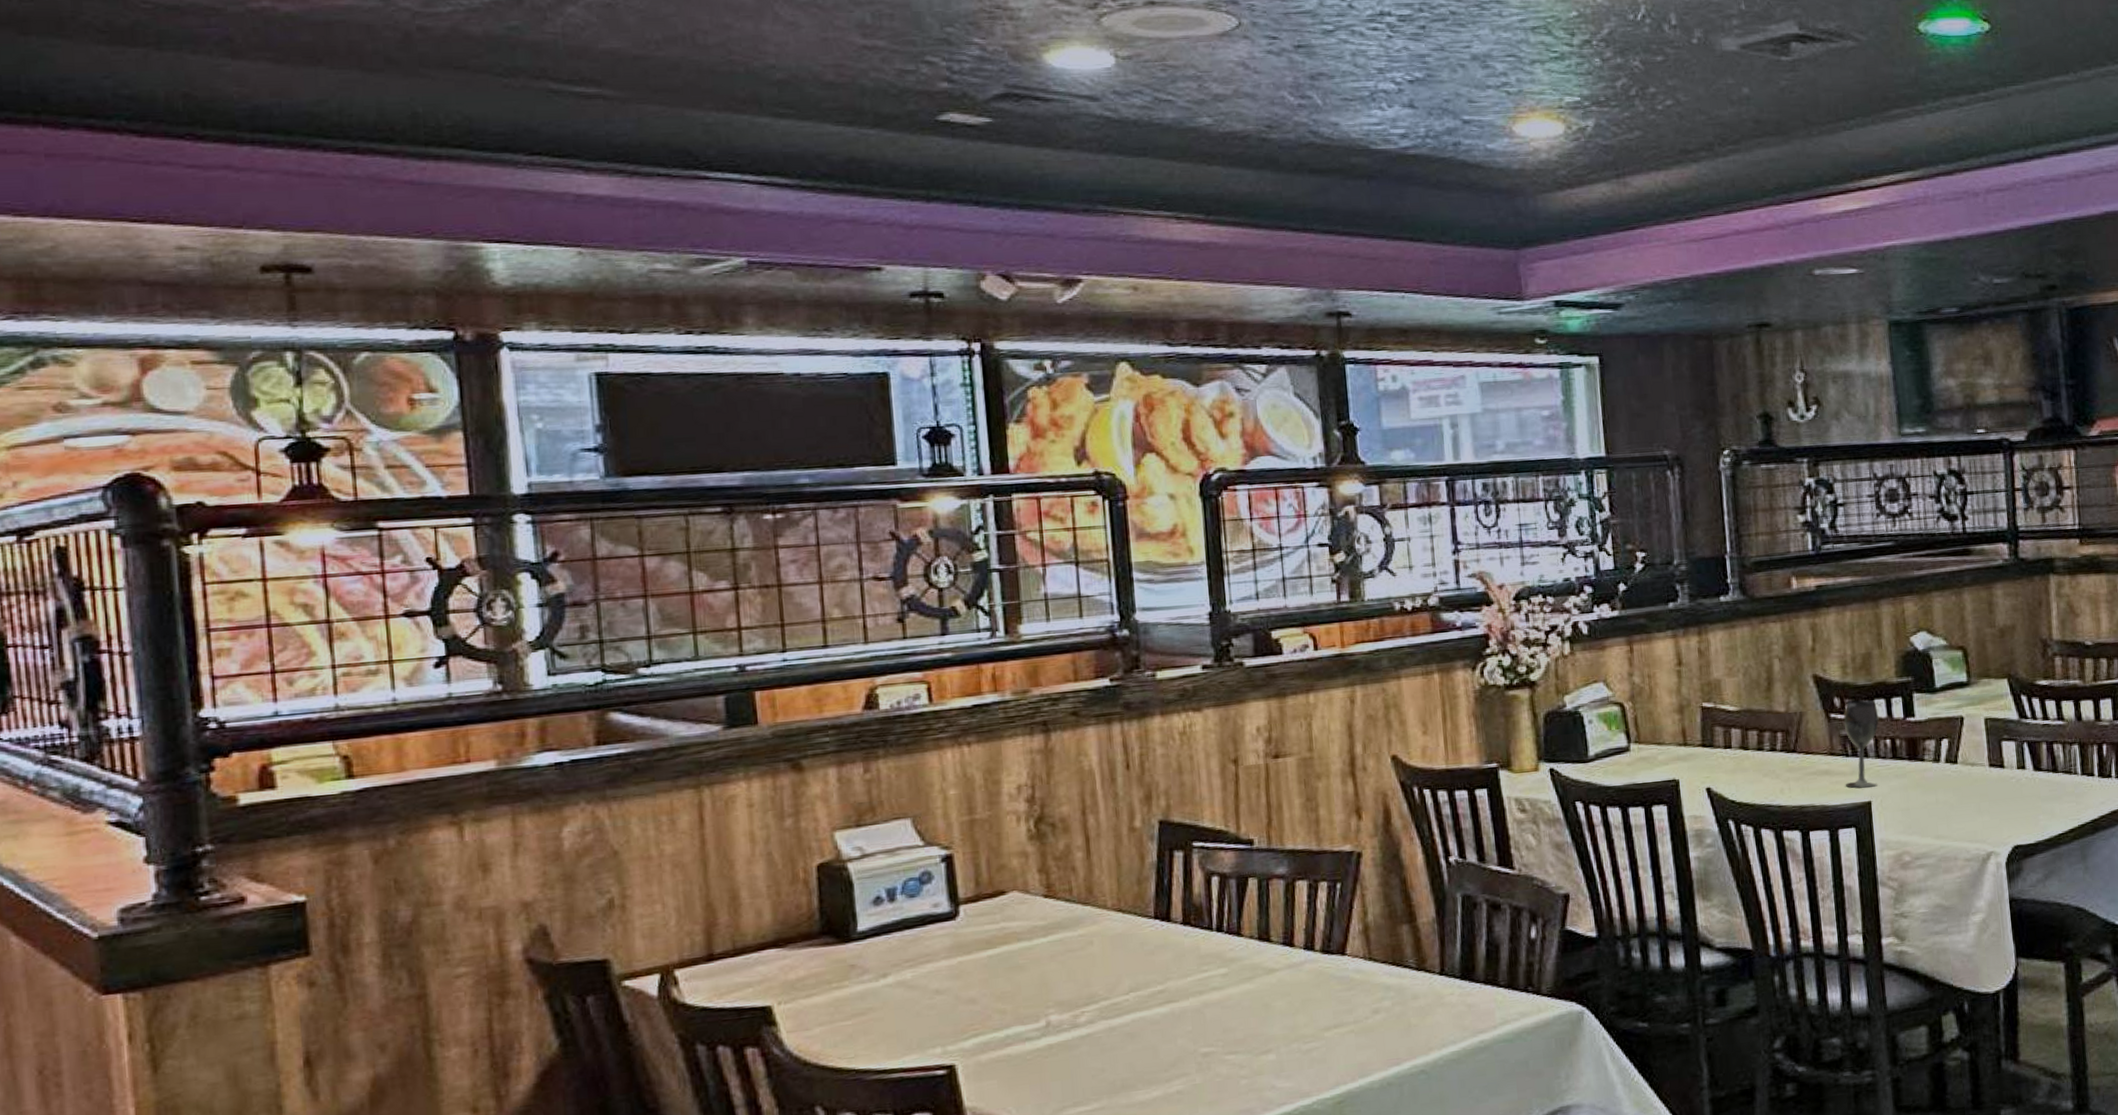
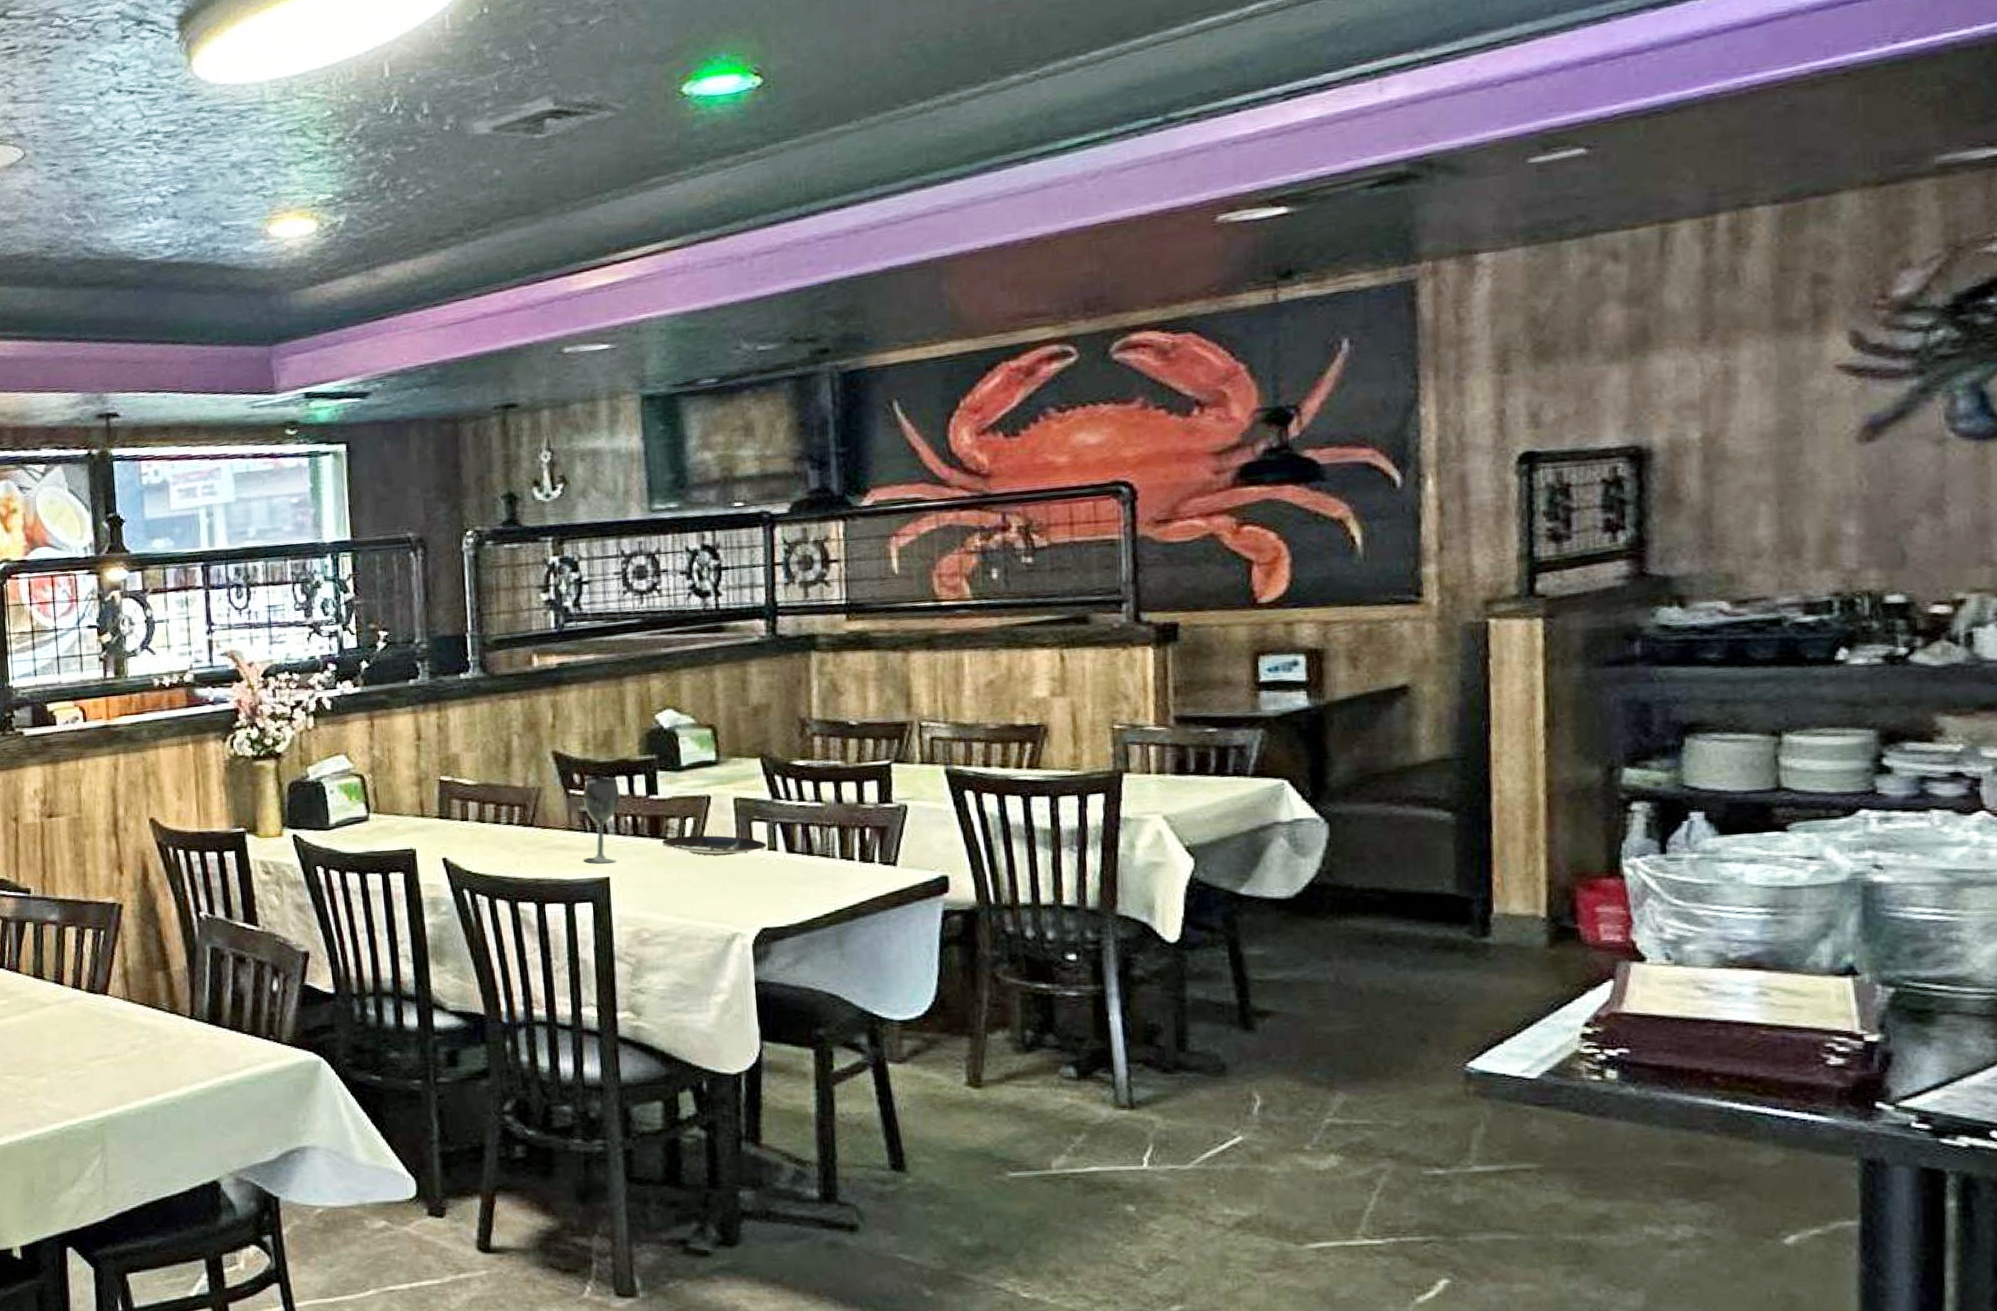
plate: none [1919,756,2016,776] -> present [661,835,767,856]

